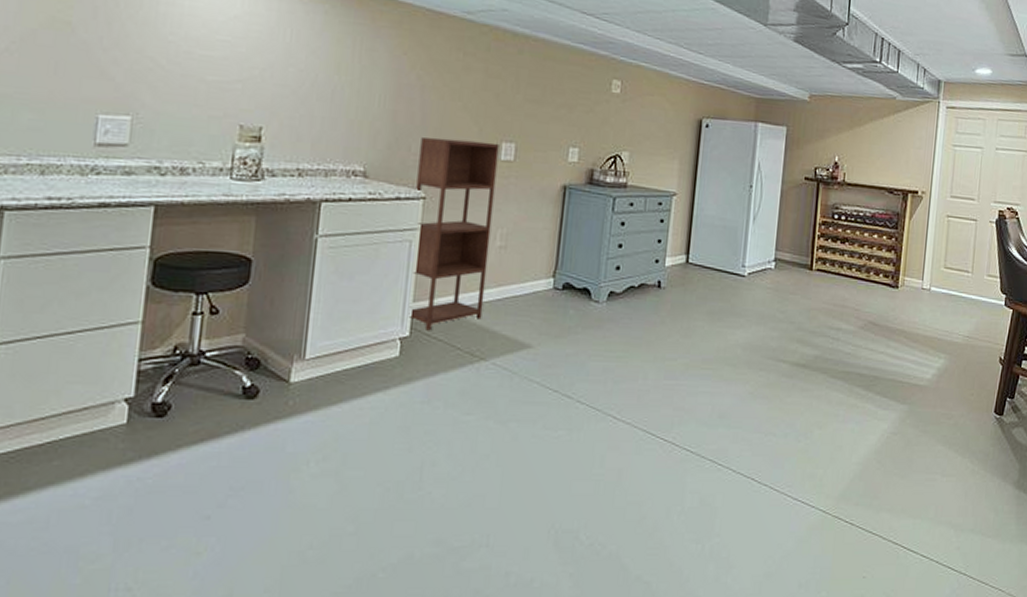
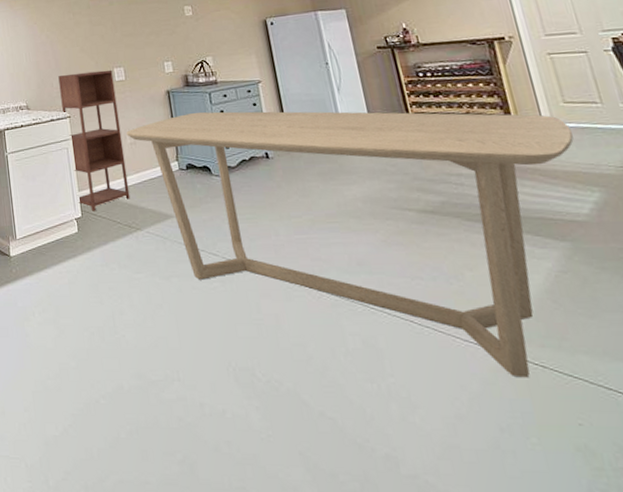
dining table: none [497,219,942,535] -> present [126,111,574,378]

